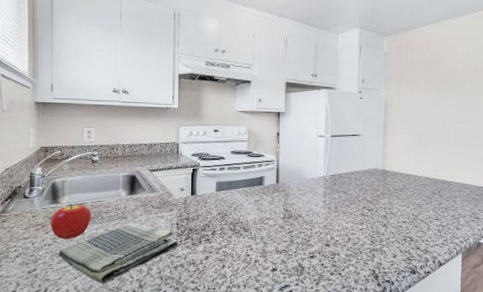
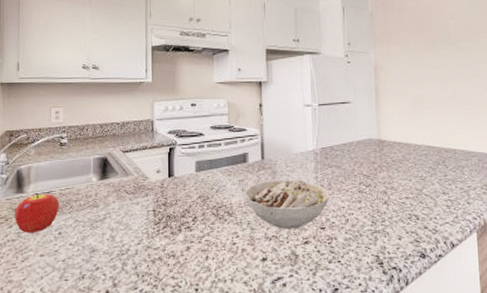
dish towel: present [58,223,178,285] -> none [23,211,156,285]
bowl: none [260,201,336,245] -> present [245,179,330,229]

